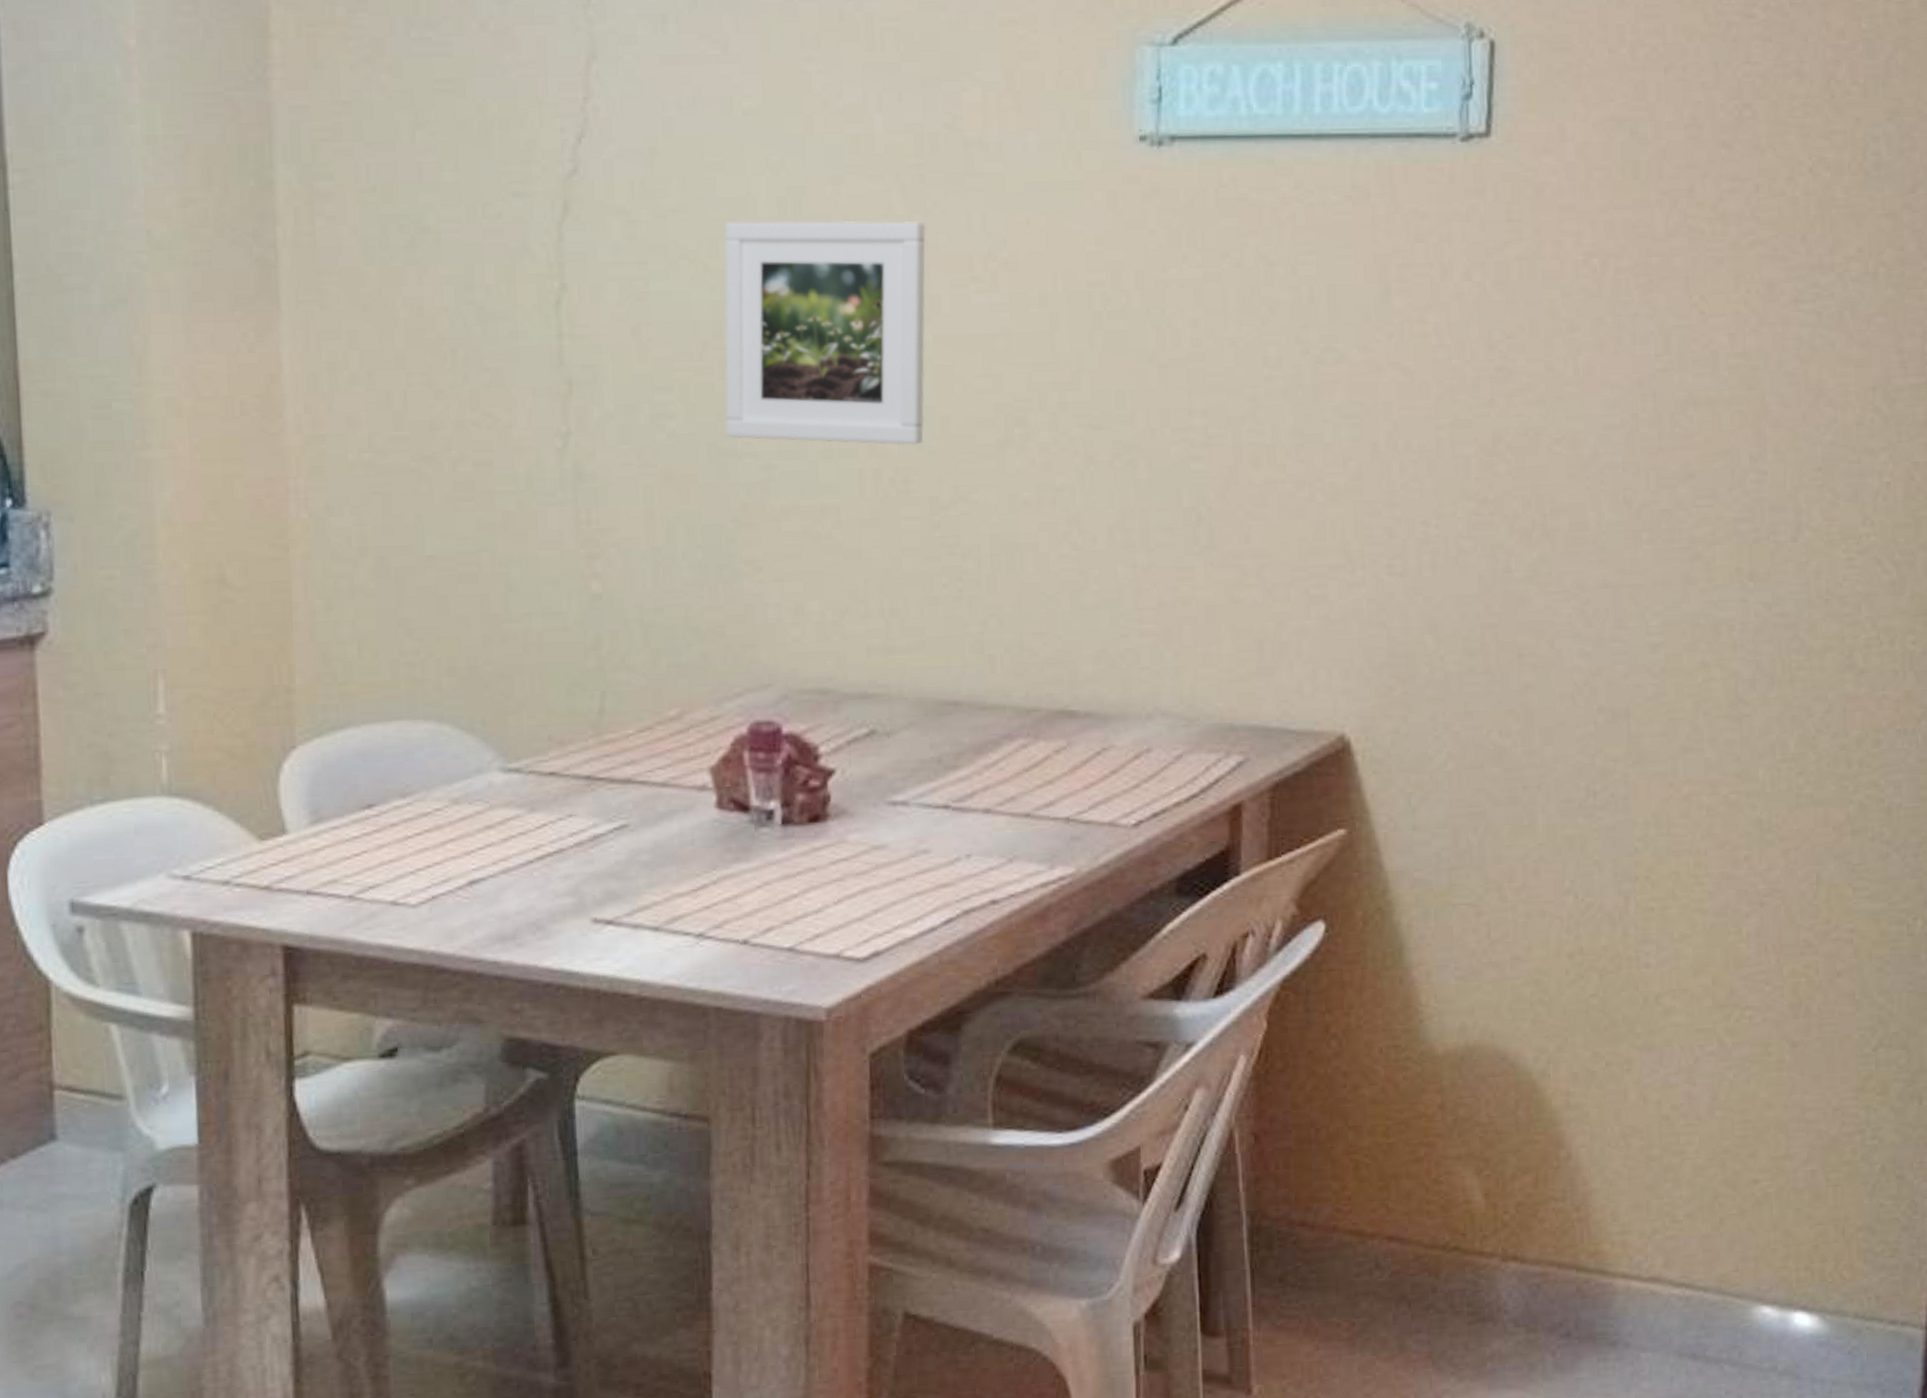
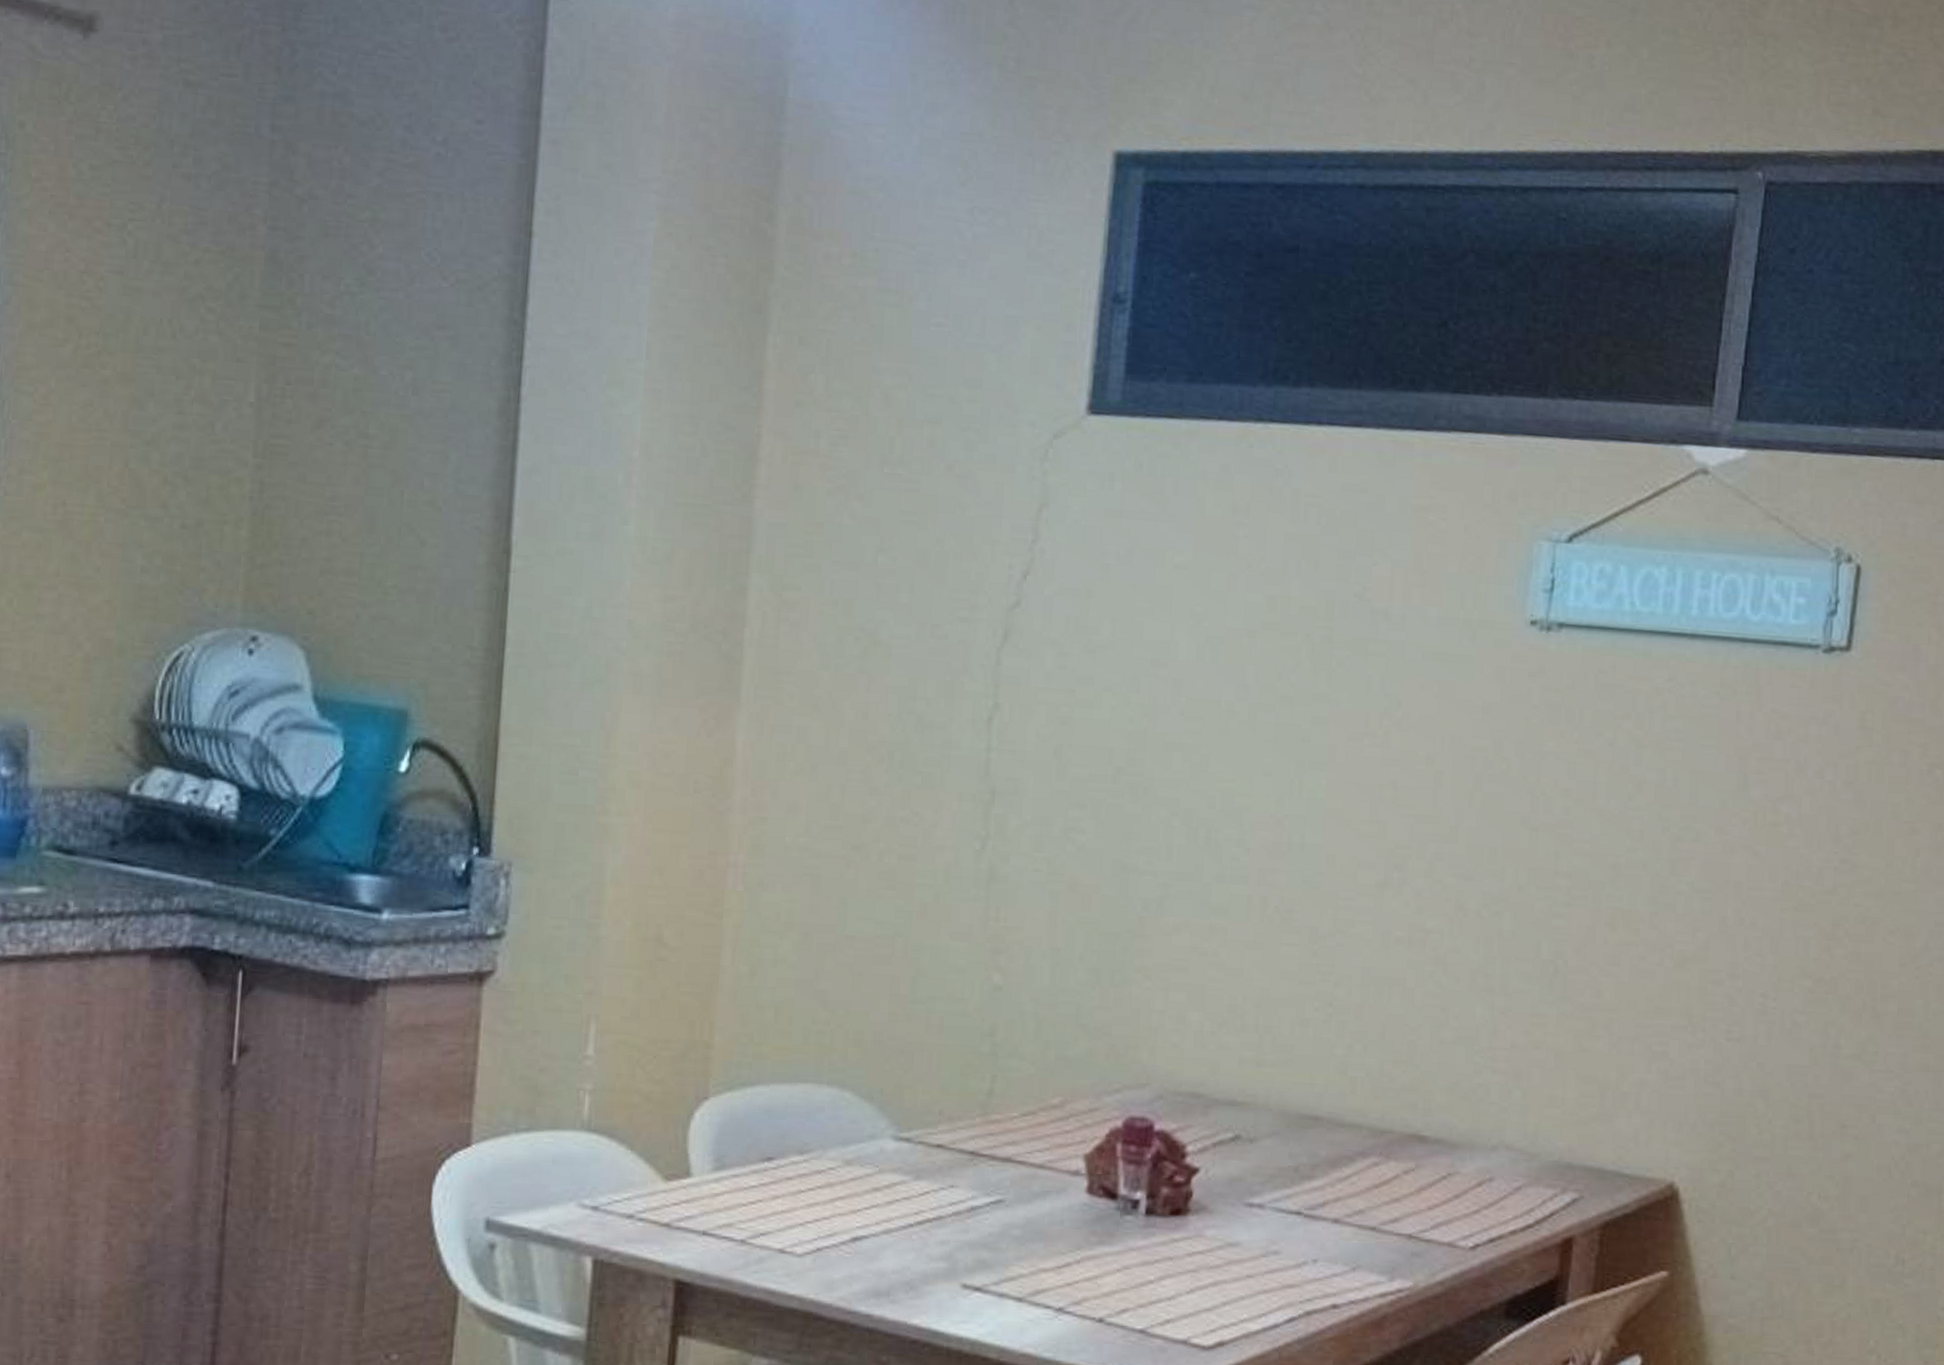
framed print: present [724,221,926,445] -> none [1130,662,1330,879]

